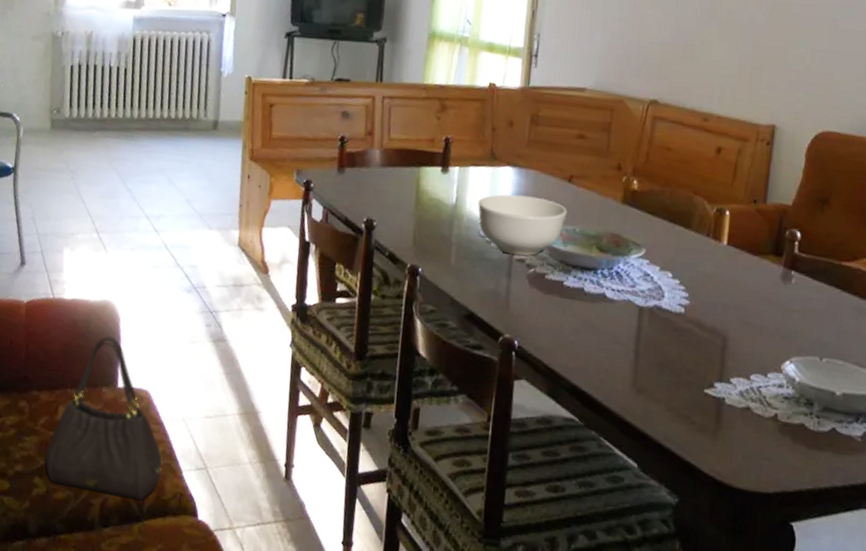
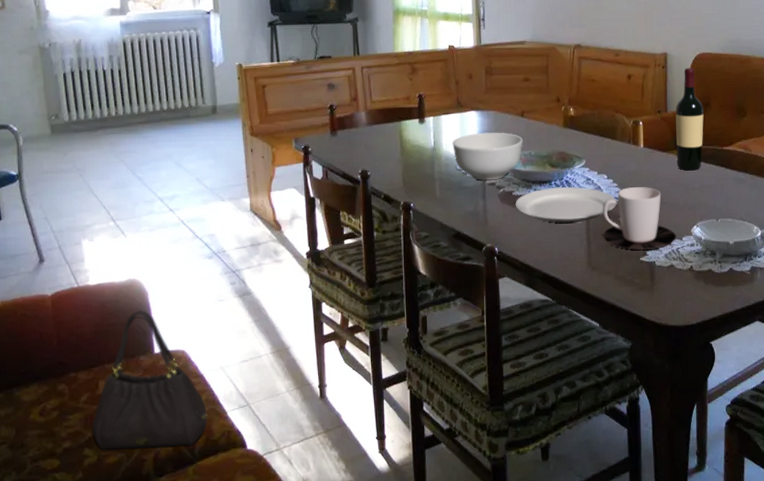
plate: none [546,277,681,328] -> present [515,186,617,223]
cup: none [657,294,759,382] -> present [602,187,676,250]
wine bottle: none [772,148,819,287] -> present [675,68,704,171]

